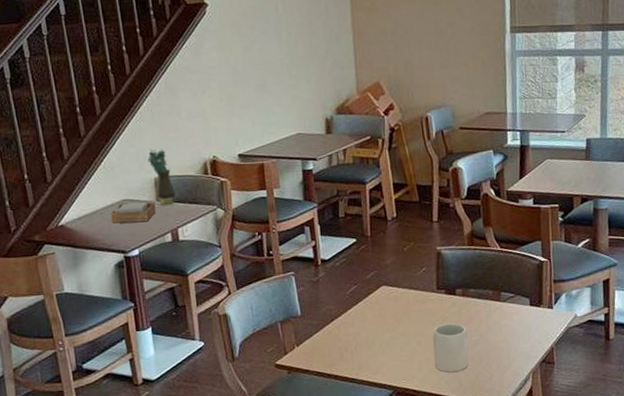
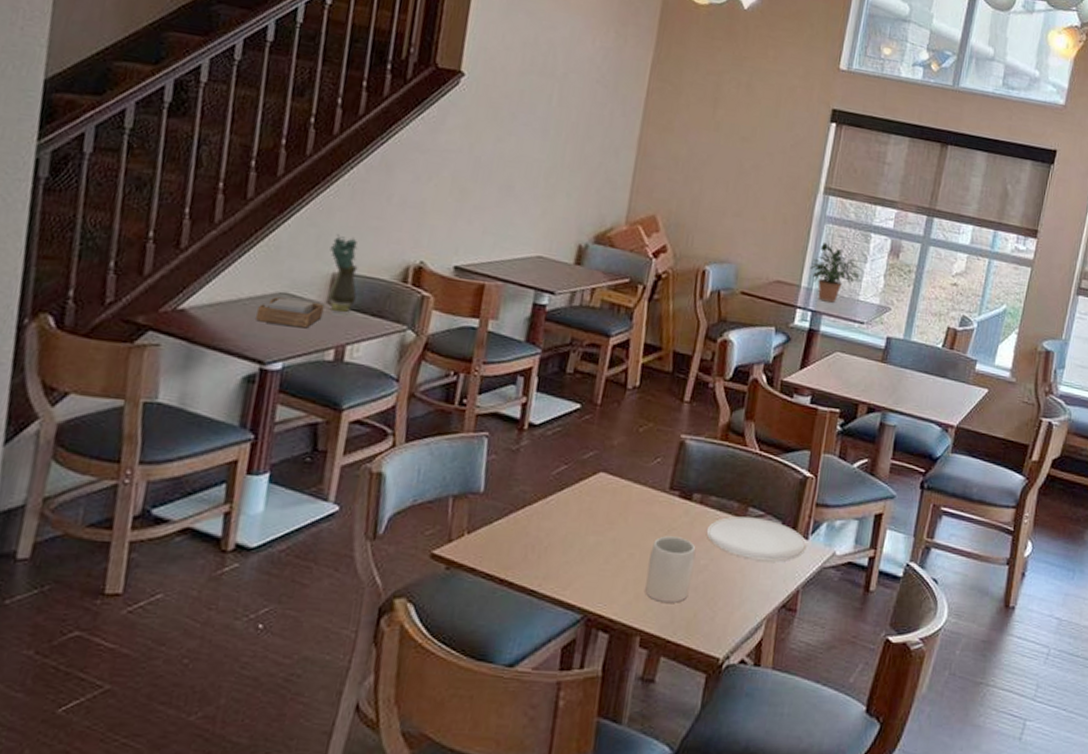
plate: none [472,298,553,331] -> present [706,516,807,562]
potted plant: none [511,73,554,121] -> present [809,243,861,303]

